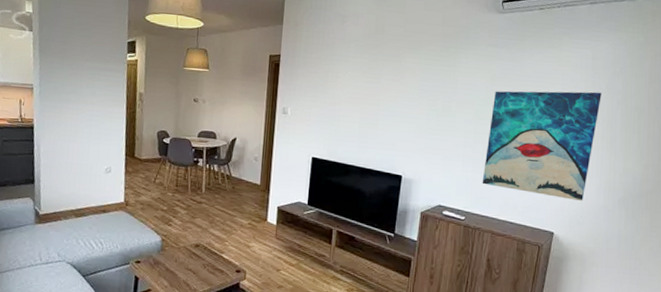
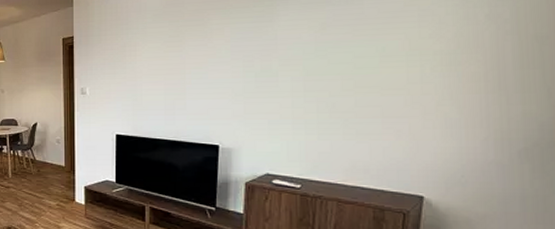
wall art: present [482,91,602,202] -> none [319,24,480,158]

